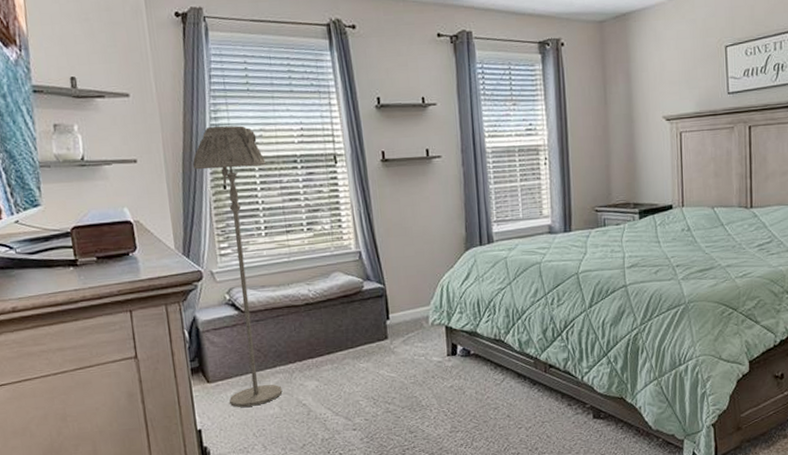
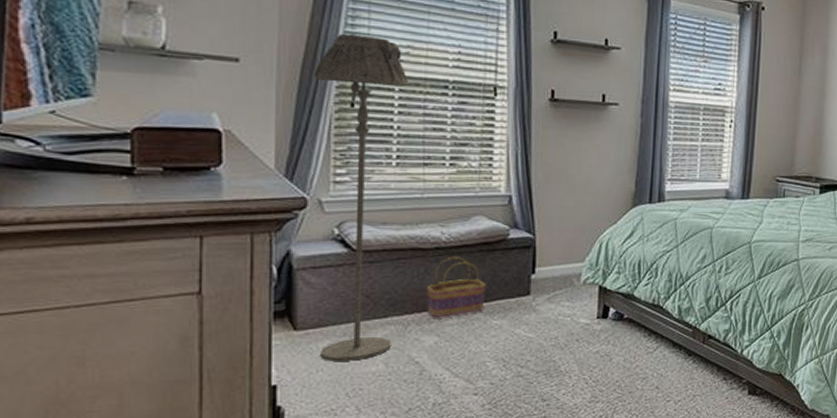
basket: none [303,310,351,364] -> present [426,256,486,317]

